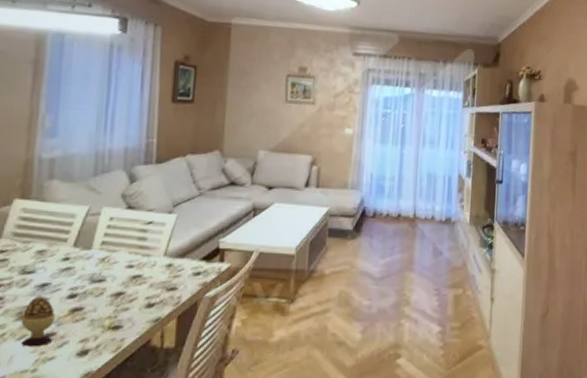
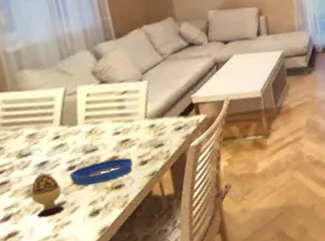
bowl: none [67,295,139,320] -> present [69,157,134,187]

